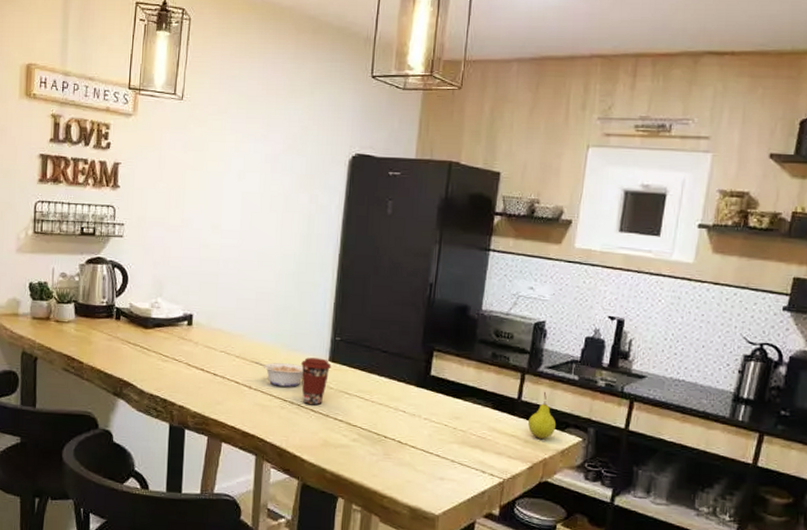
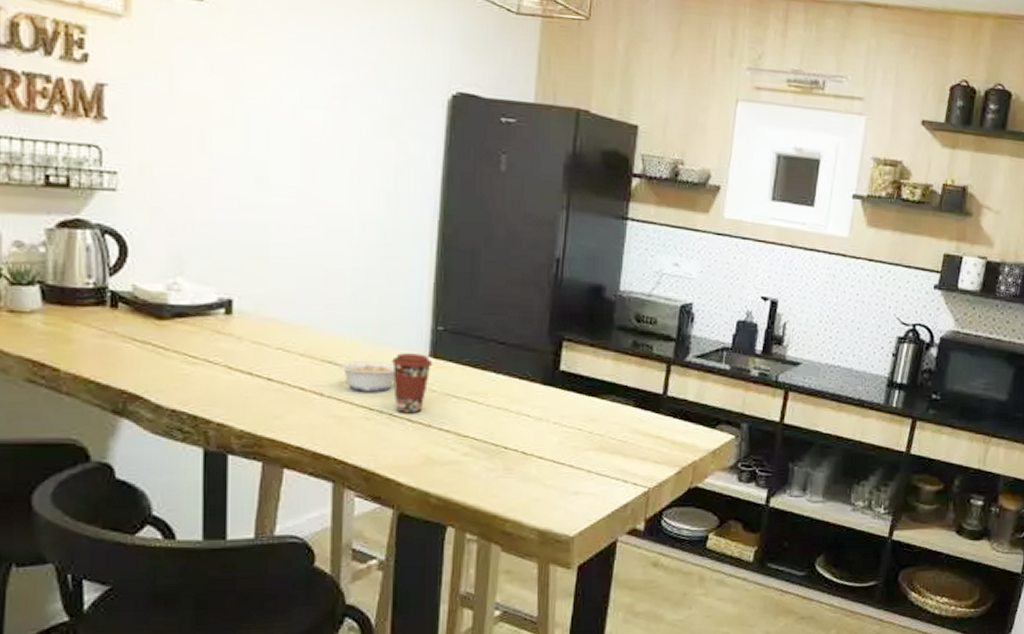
fruit: present [527,391,557,439] -> none [674,384,707,438]

